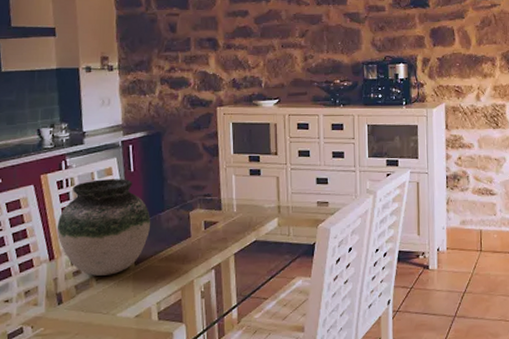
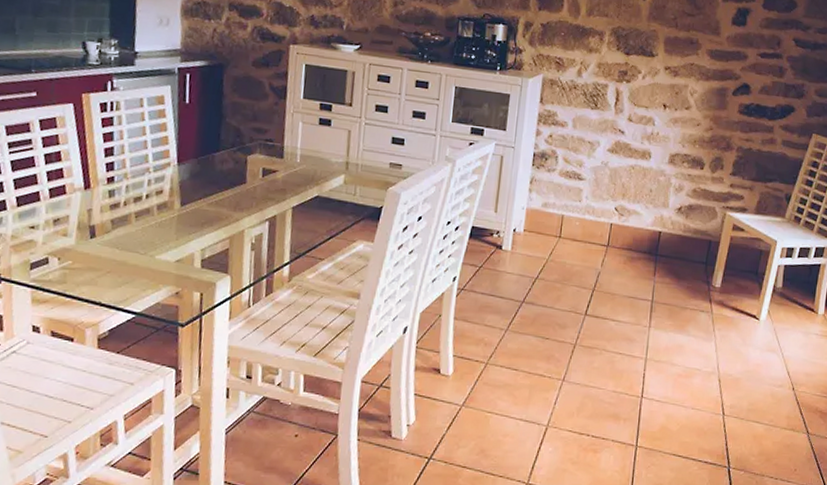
vase: present [56,179,150,276] -> none [95,107,203,214]

